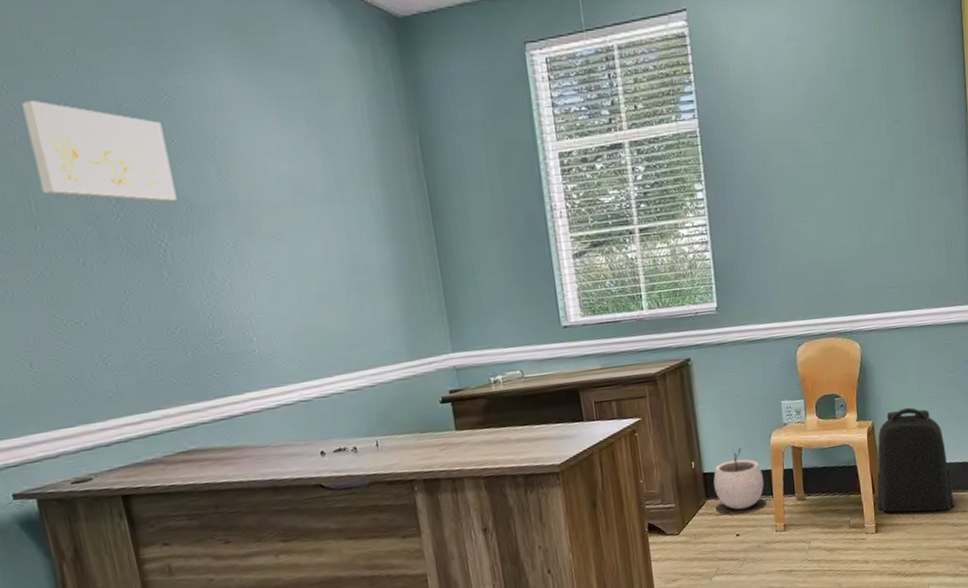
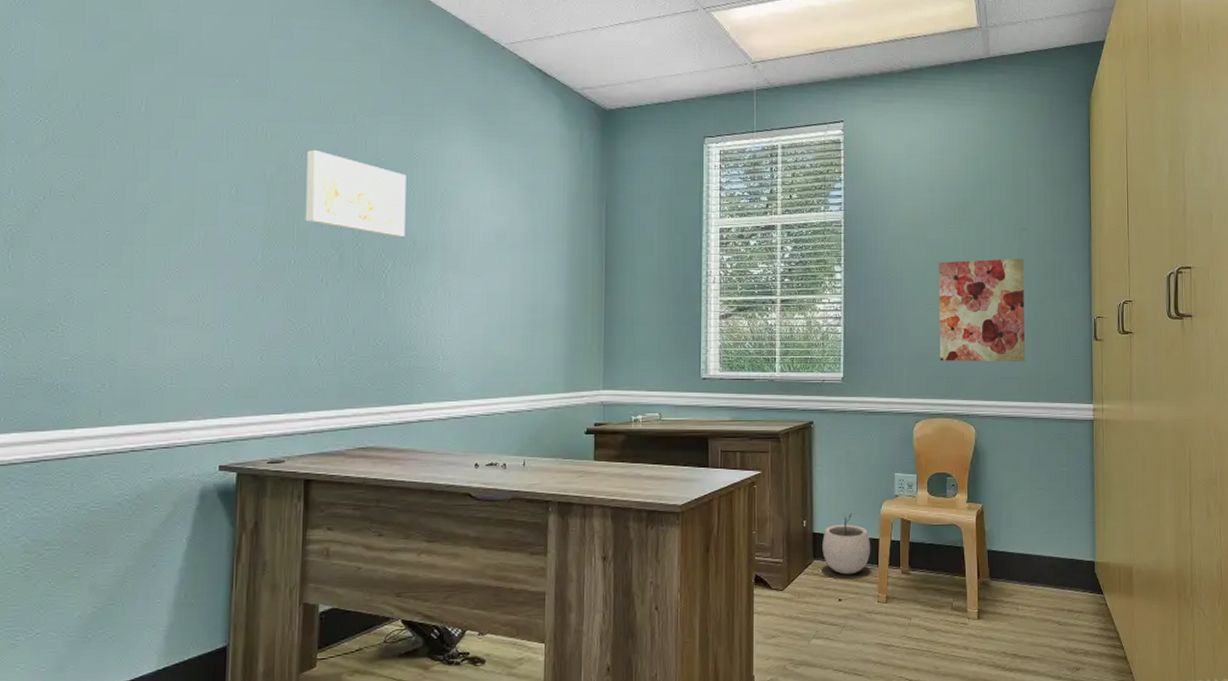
wall art: none [808,155,906,278] -> present [939,259,1025,361]
backpack: present [877,407,955,513] -> none [981,496,1061,607]

